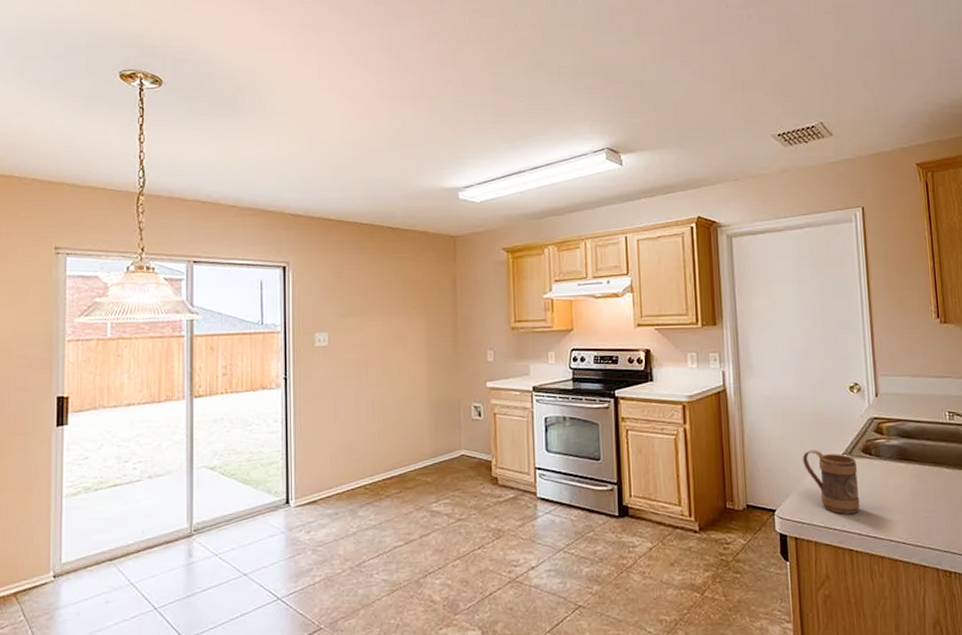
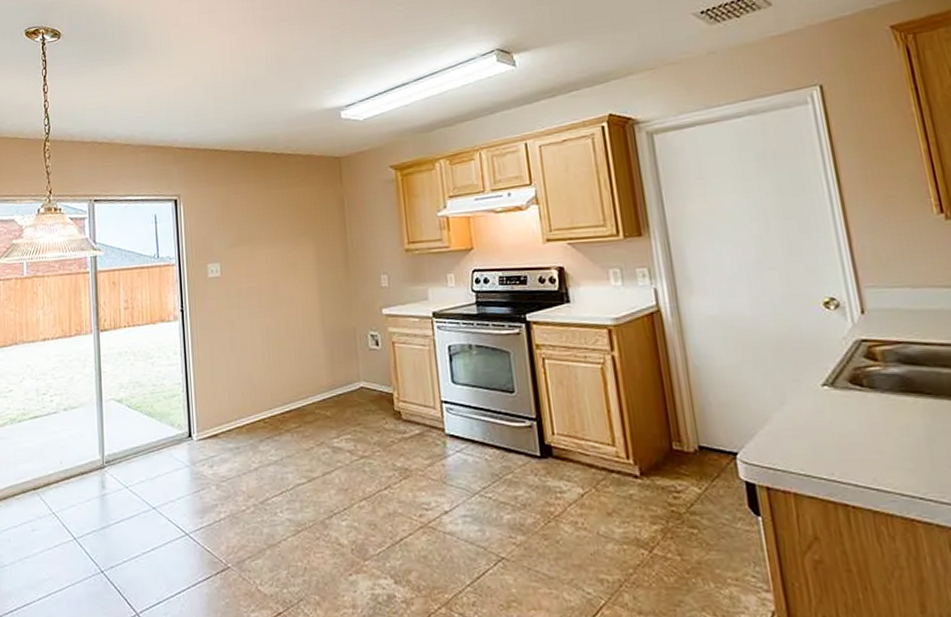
mug: present [803,450,860,514] -> none [767,380,854,460]

